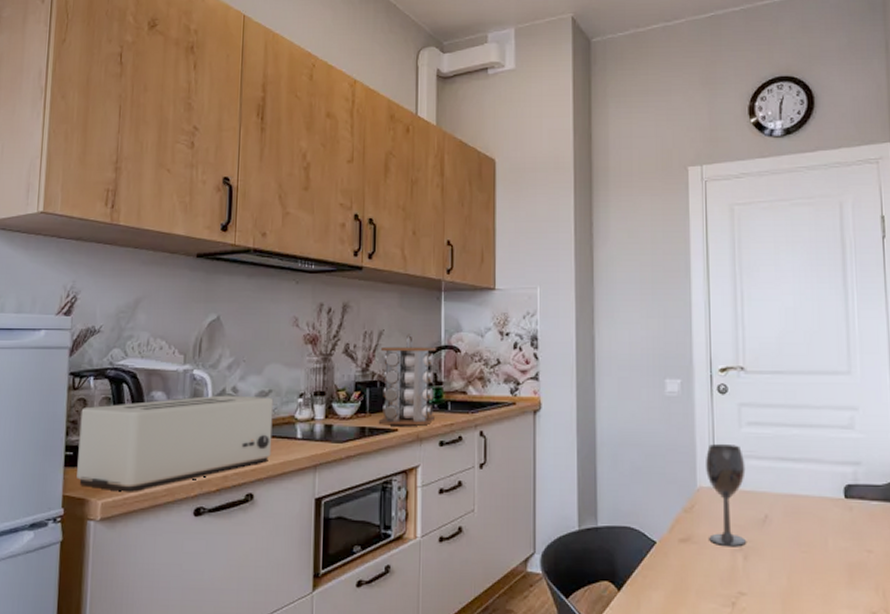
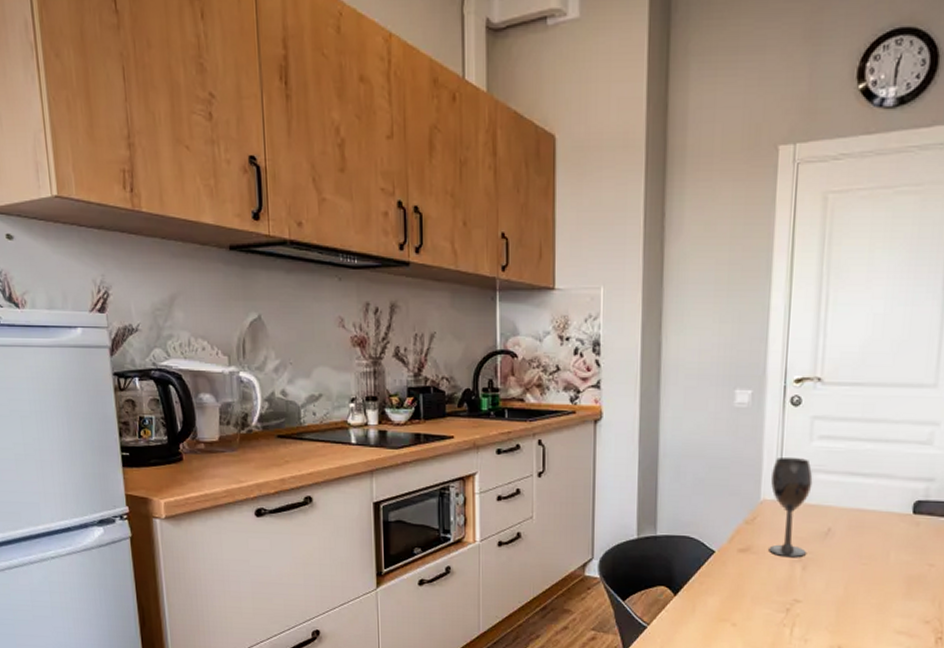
toaster: present [77,395,274,494] -> none [131,398,327,494]
spice rack: present [378,334,437,427] -> none [433,337,493,434]

